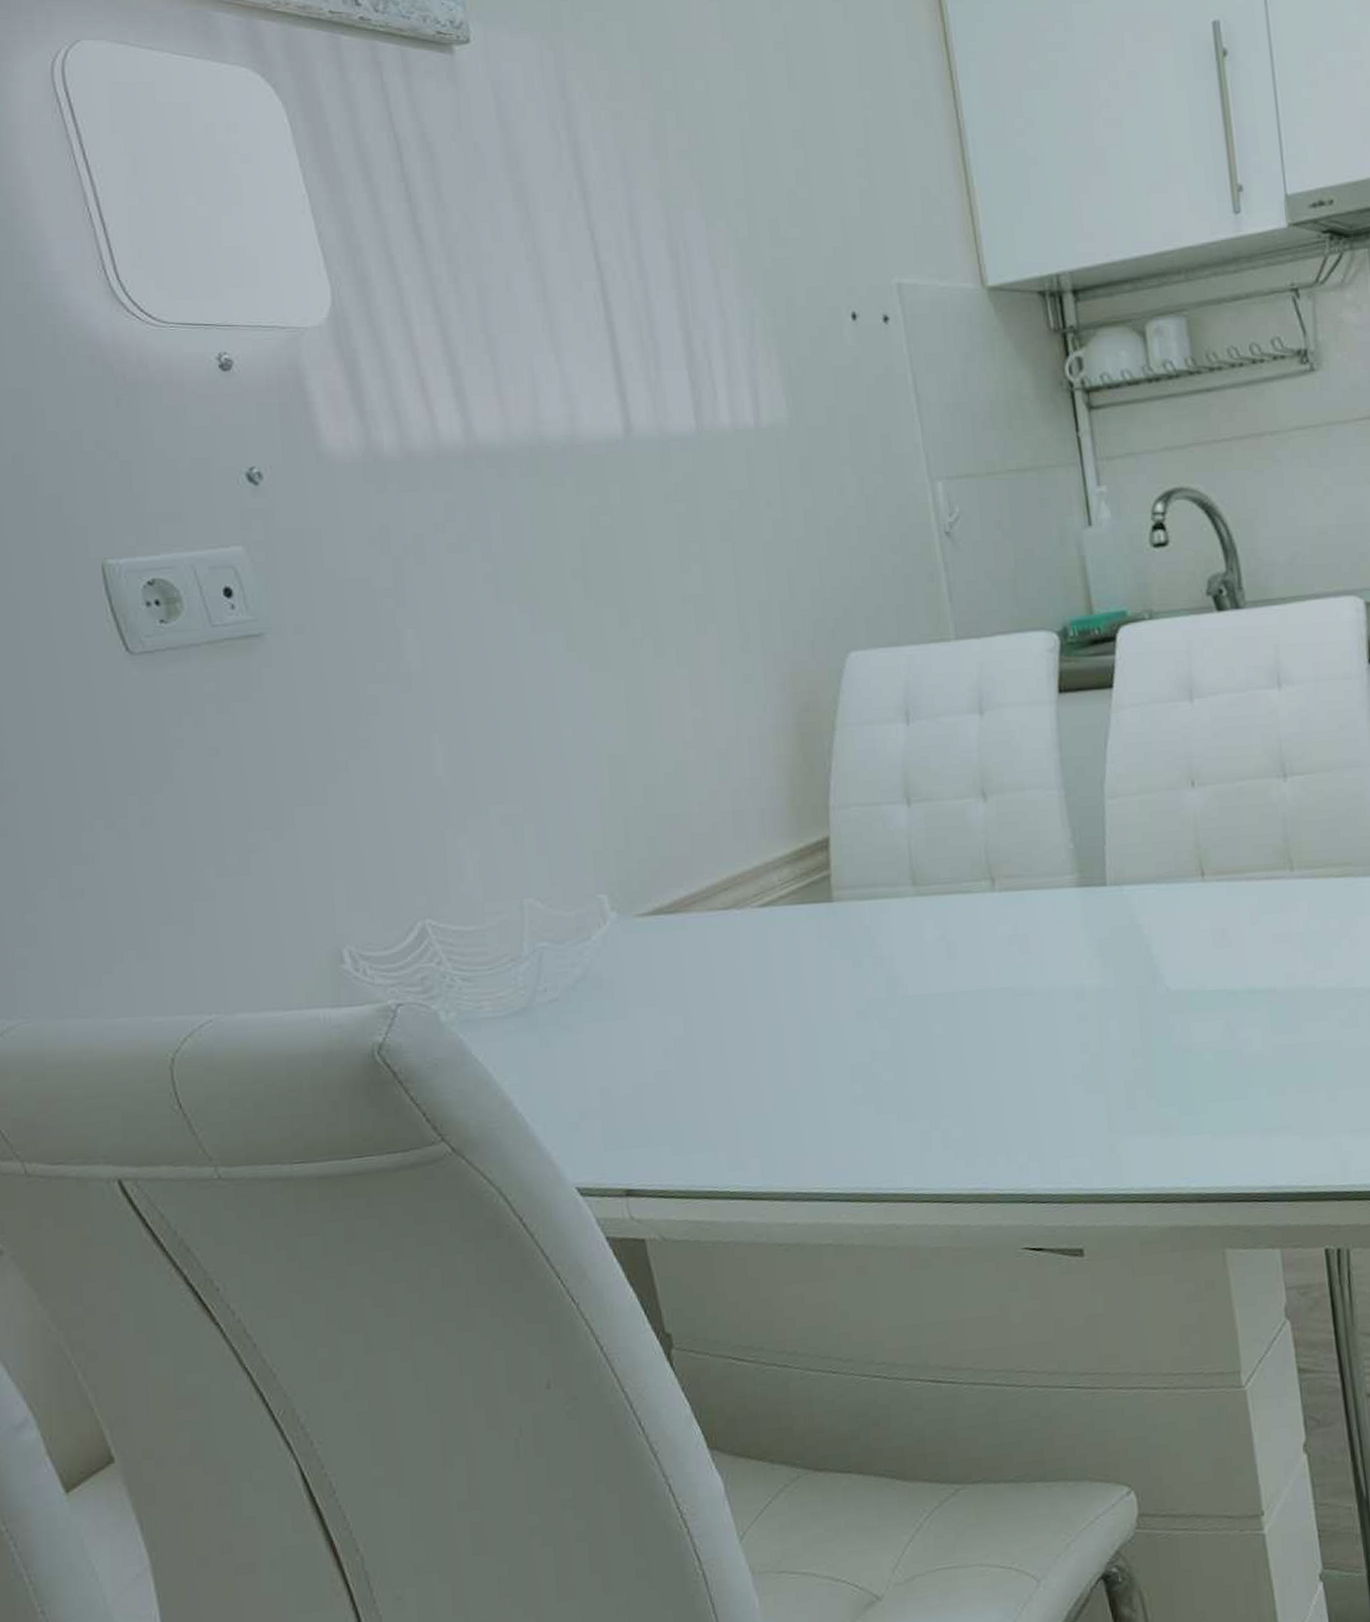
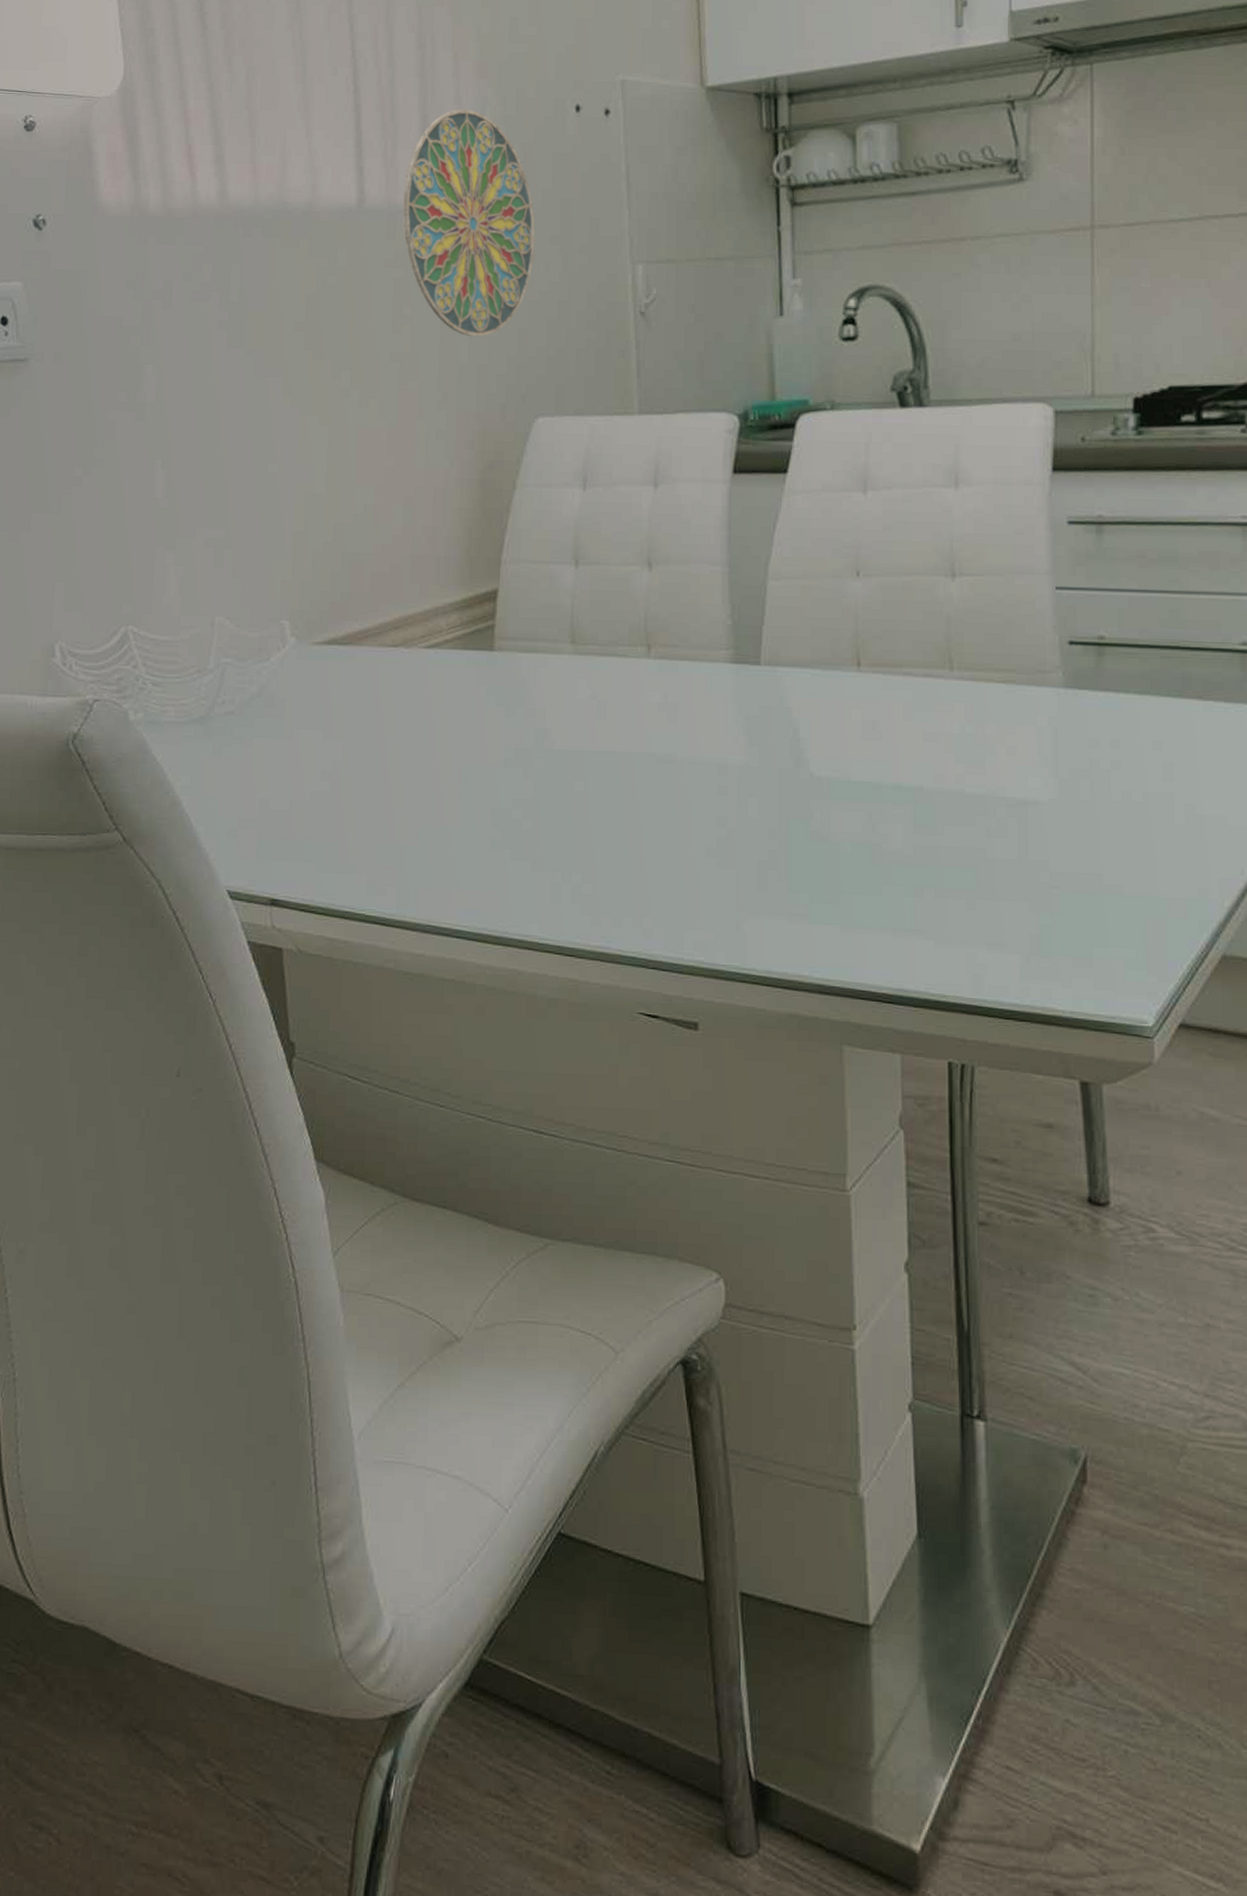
decorative plate: none [674,322,826,571] -> present [403,109,536,337]

